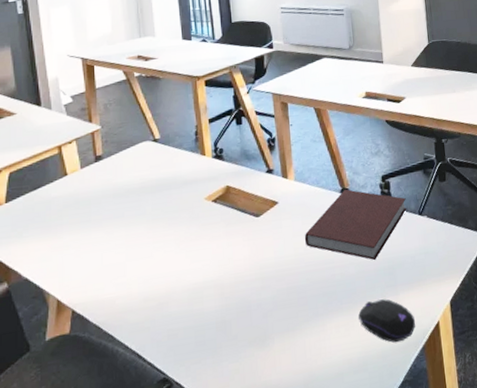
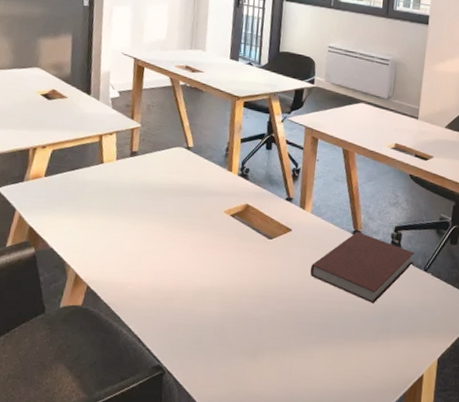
computer mouse: present [358,299,416,343] -> none [347,341,401,385]

